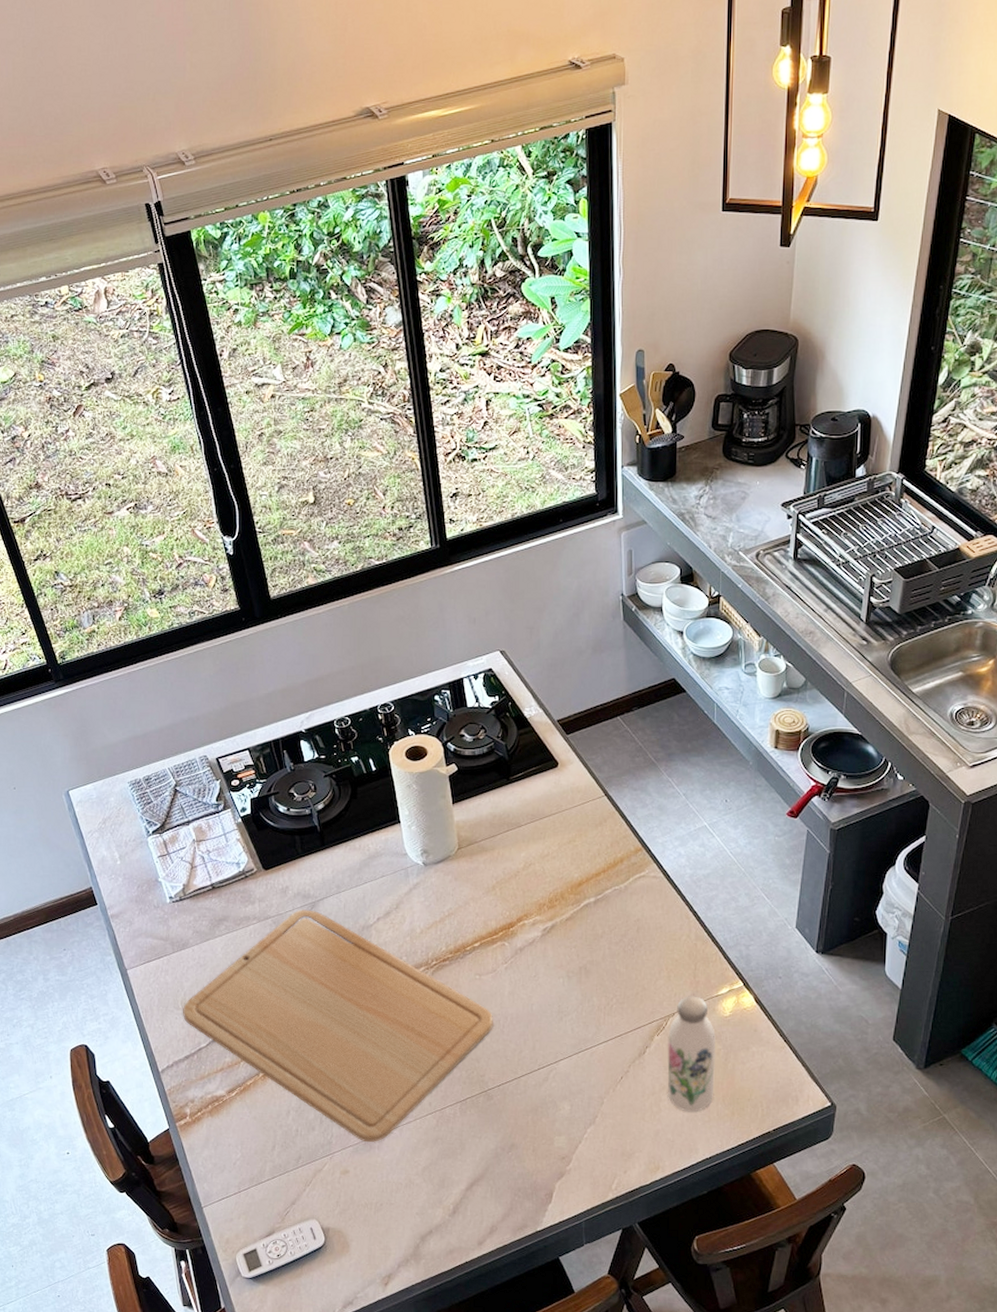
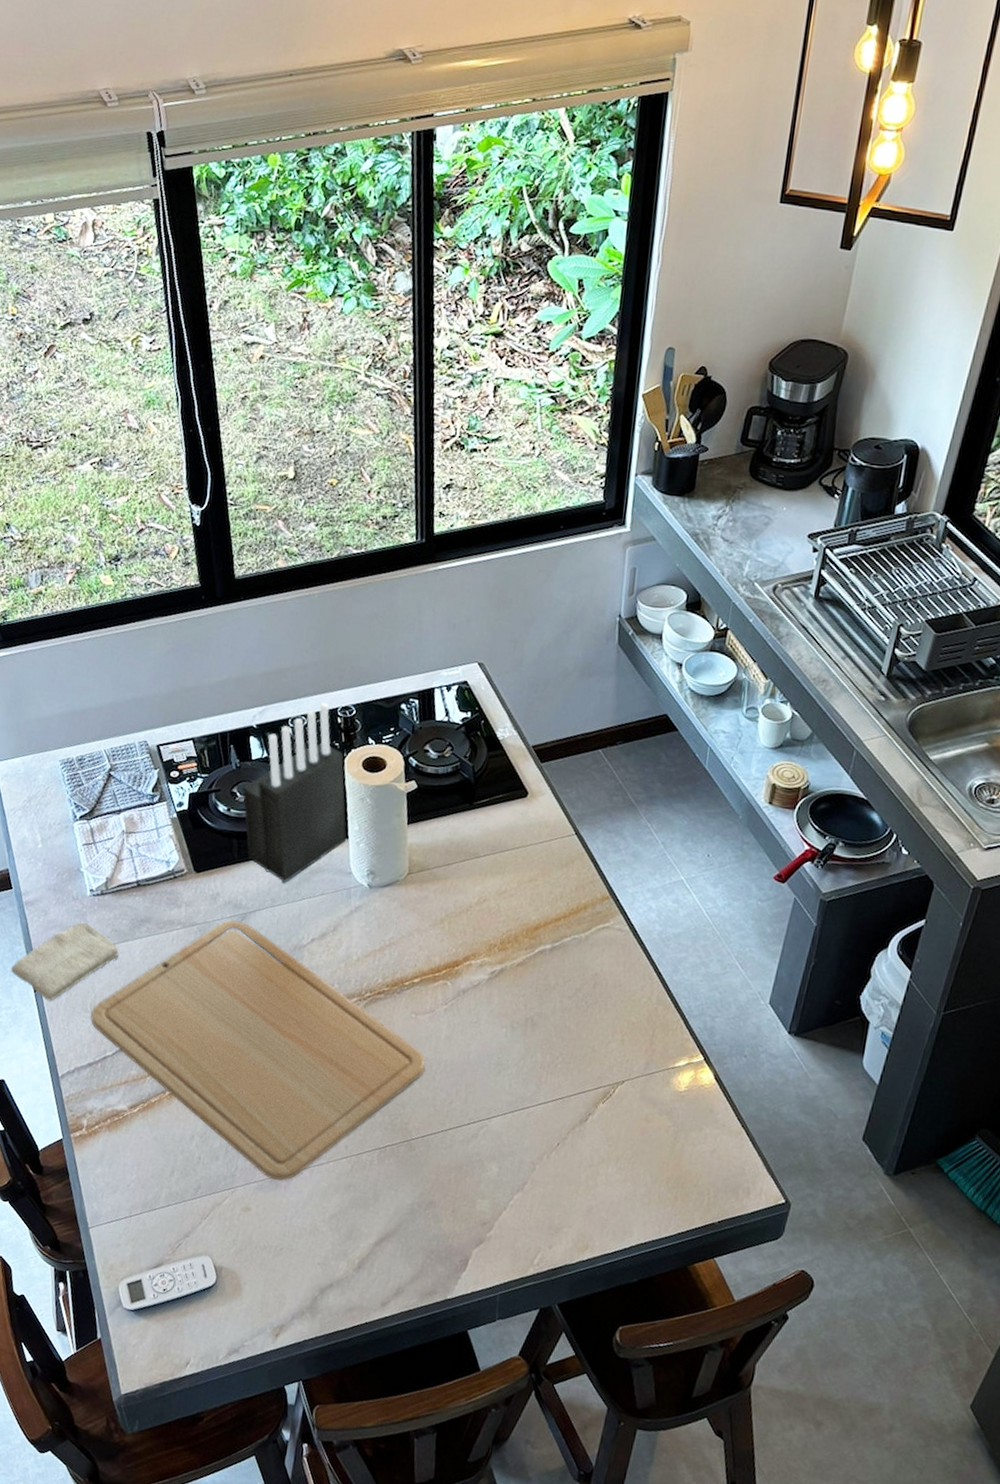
washcloth: none [103,928,203,1004] -> present [10,922,120,1001]
knife block: none [299,702,398,871] -> present [242,702,346,884]
water bottle: present [667,995,716,1113] -> none [607,1063,667,1192]

